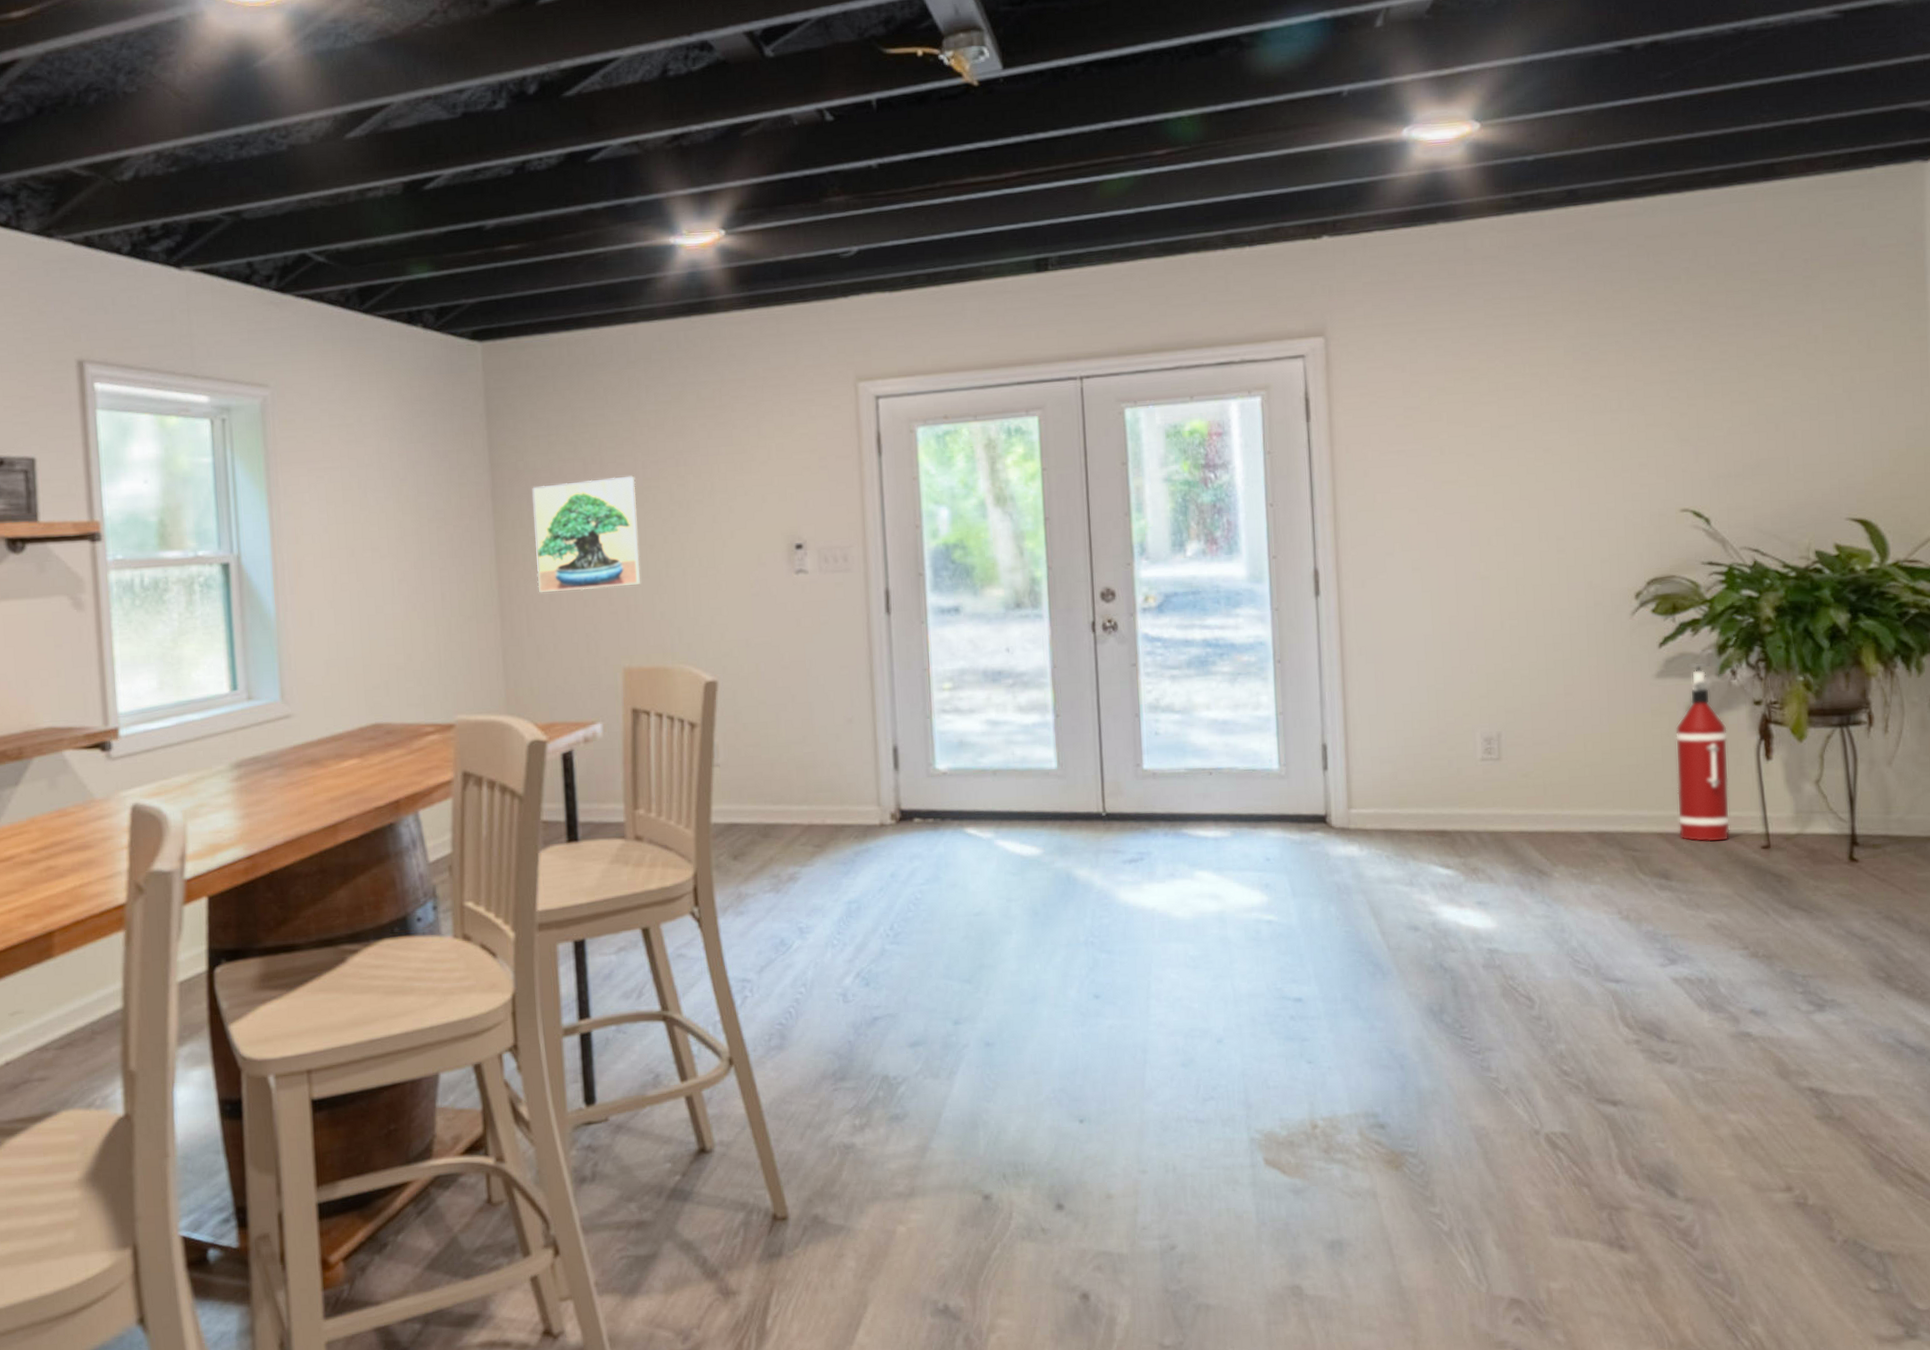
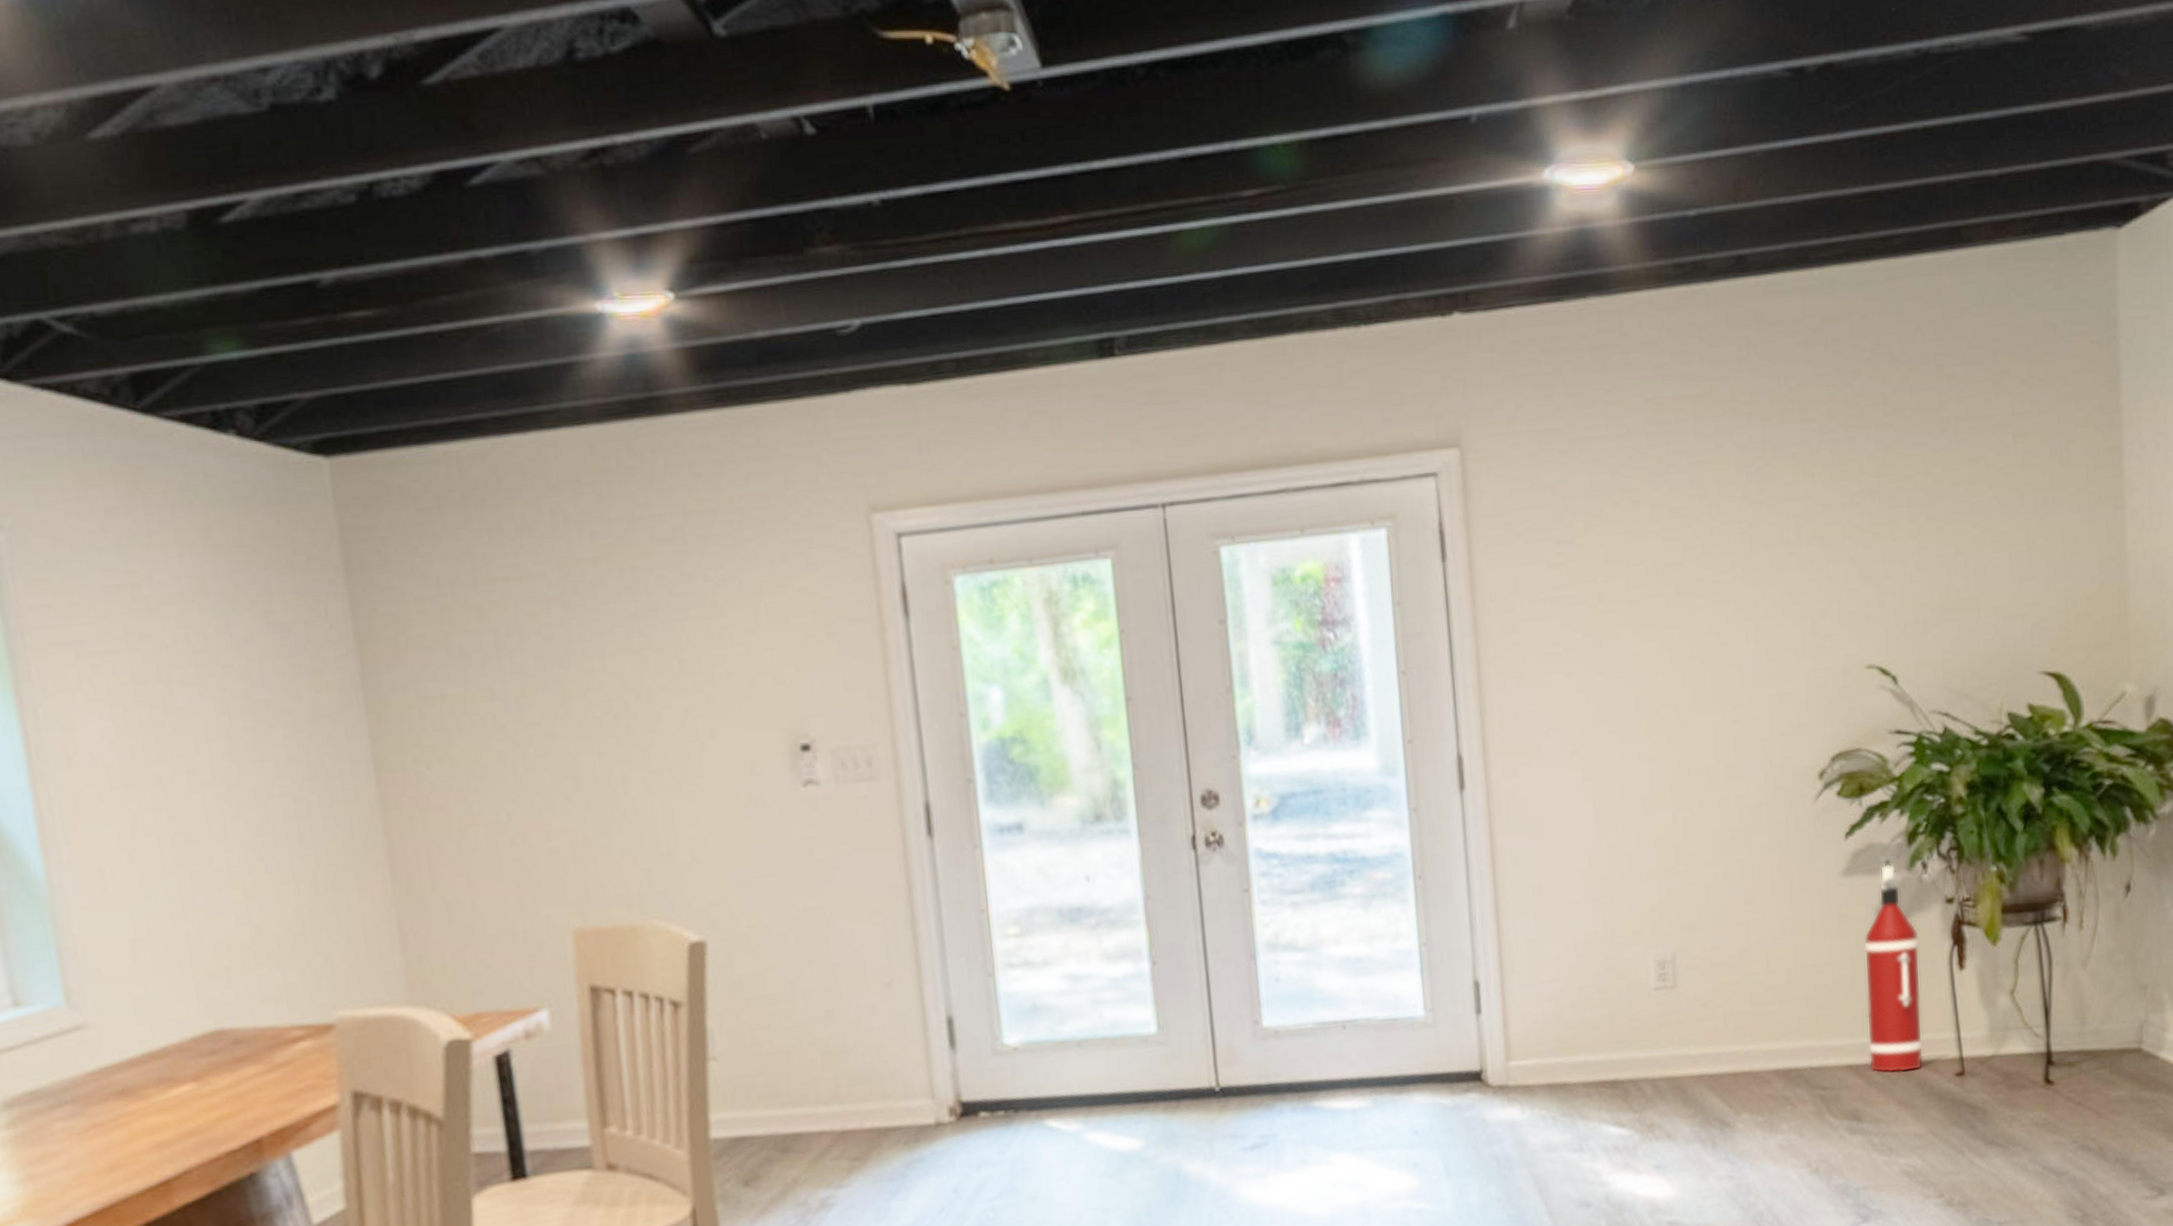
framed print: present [532,476,641,593] -> none [421,653,590,828]

